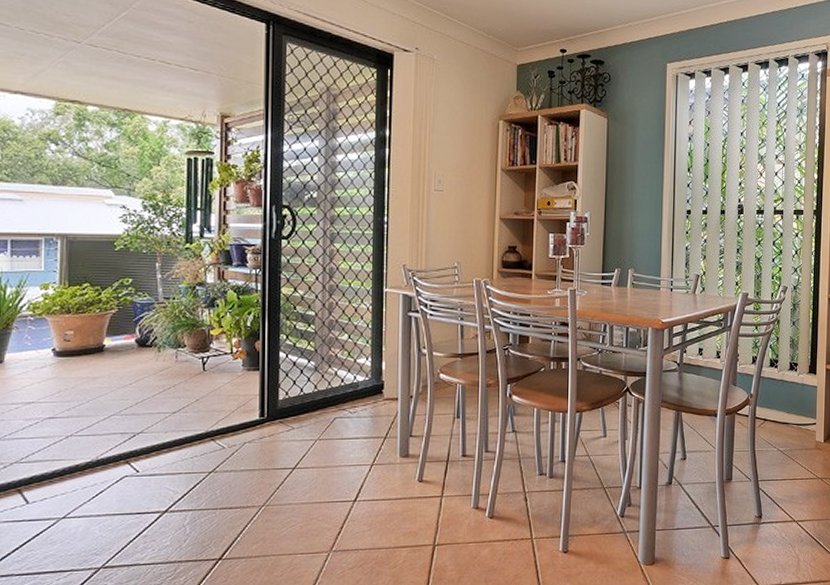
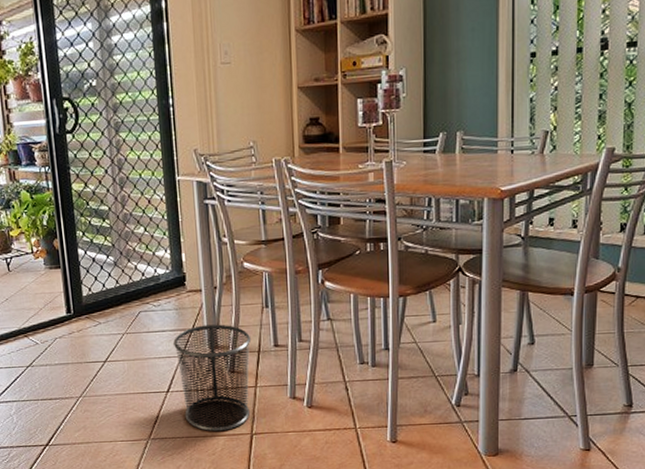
waste bin: none [366,433,442,543] -> present [173,324,252,432]

